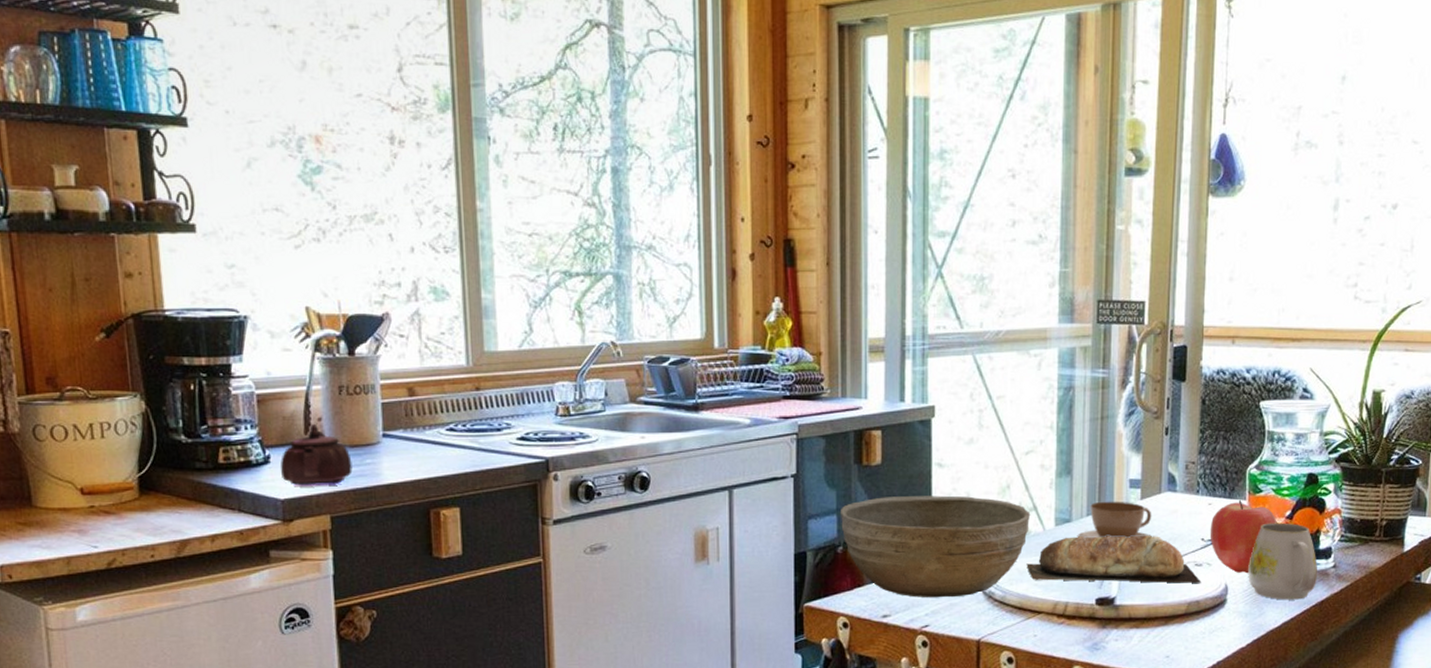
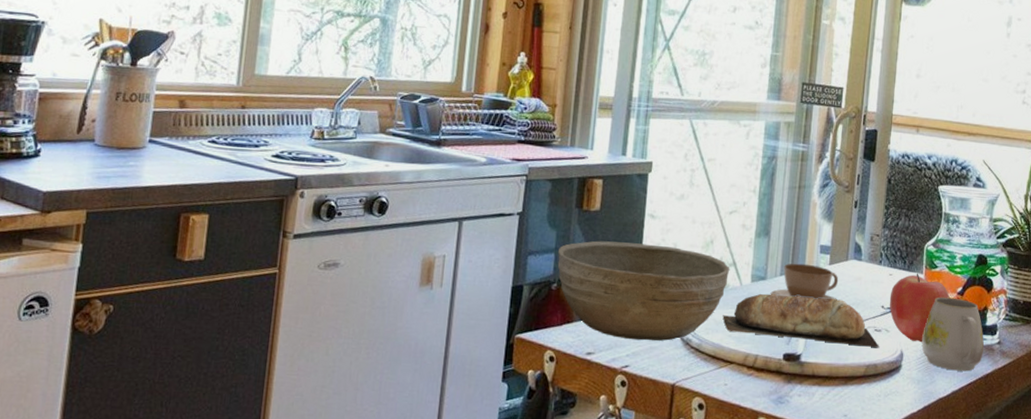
teapot: present [280,424,353,486] -> none [47,125,116,183]

